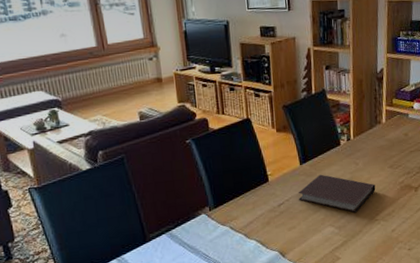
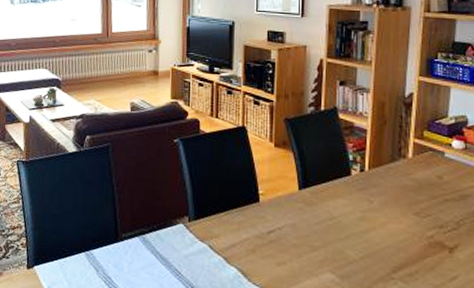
notebook: present [298,174,376,213] -> none [293,205,394,262]

